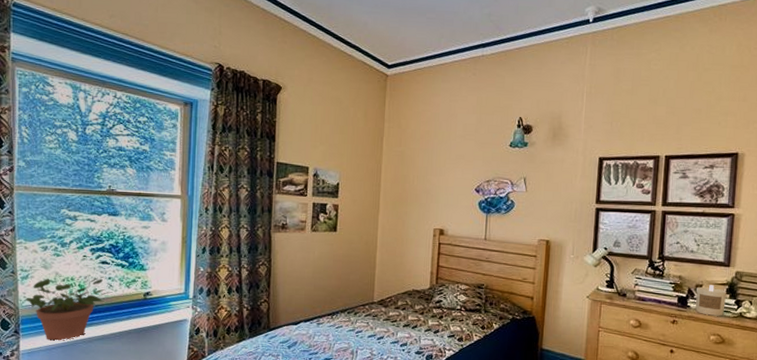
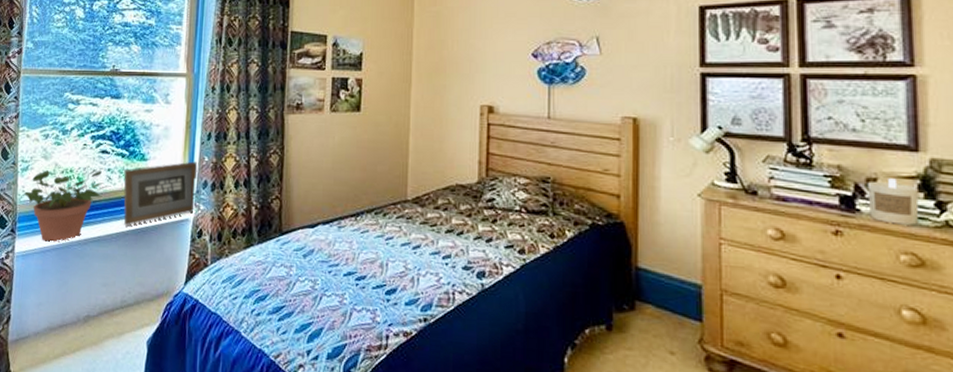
picture frame: none [124,271,195,325] -> present [123,161,198,225]

